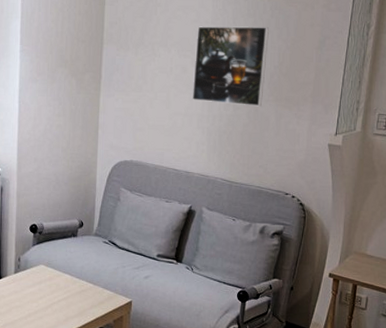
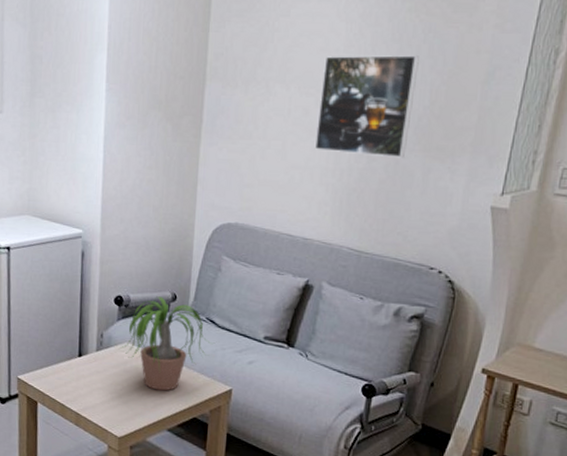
potted plant: none [35,224,116,306] -> present [120,296,215,391]

